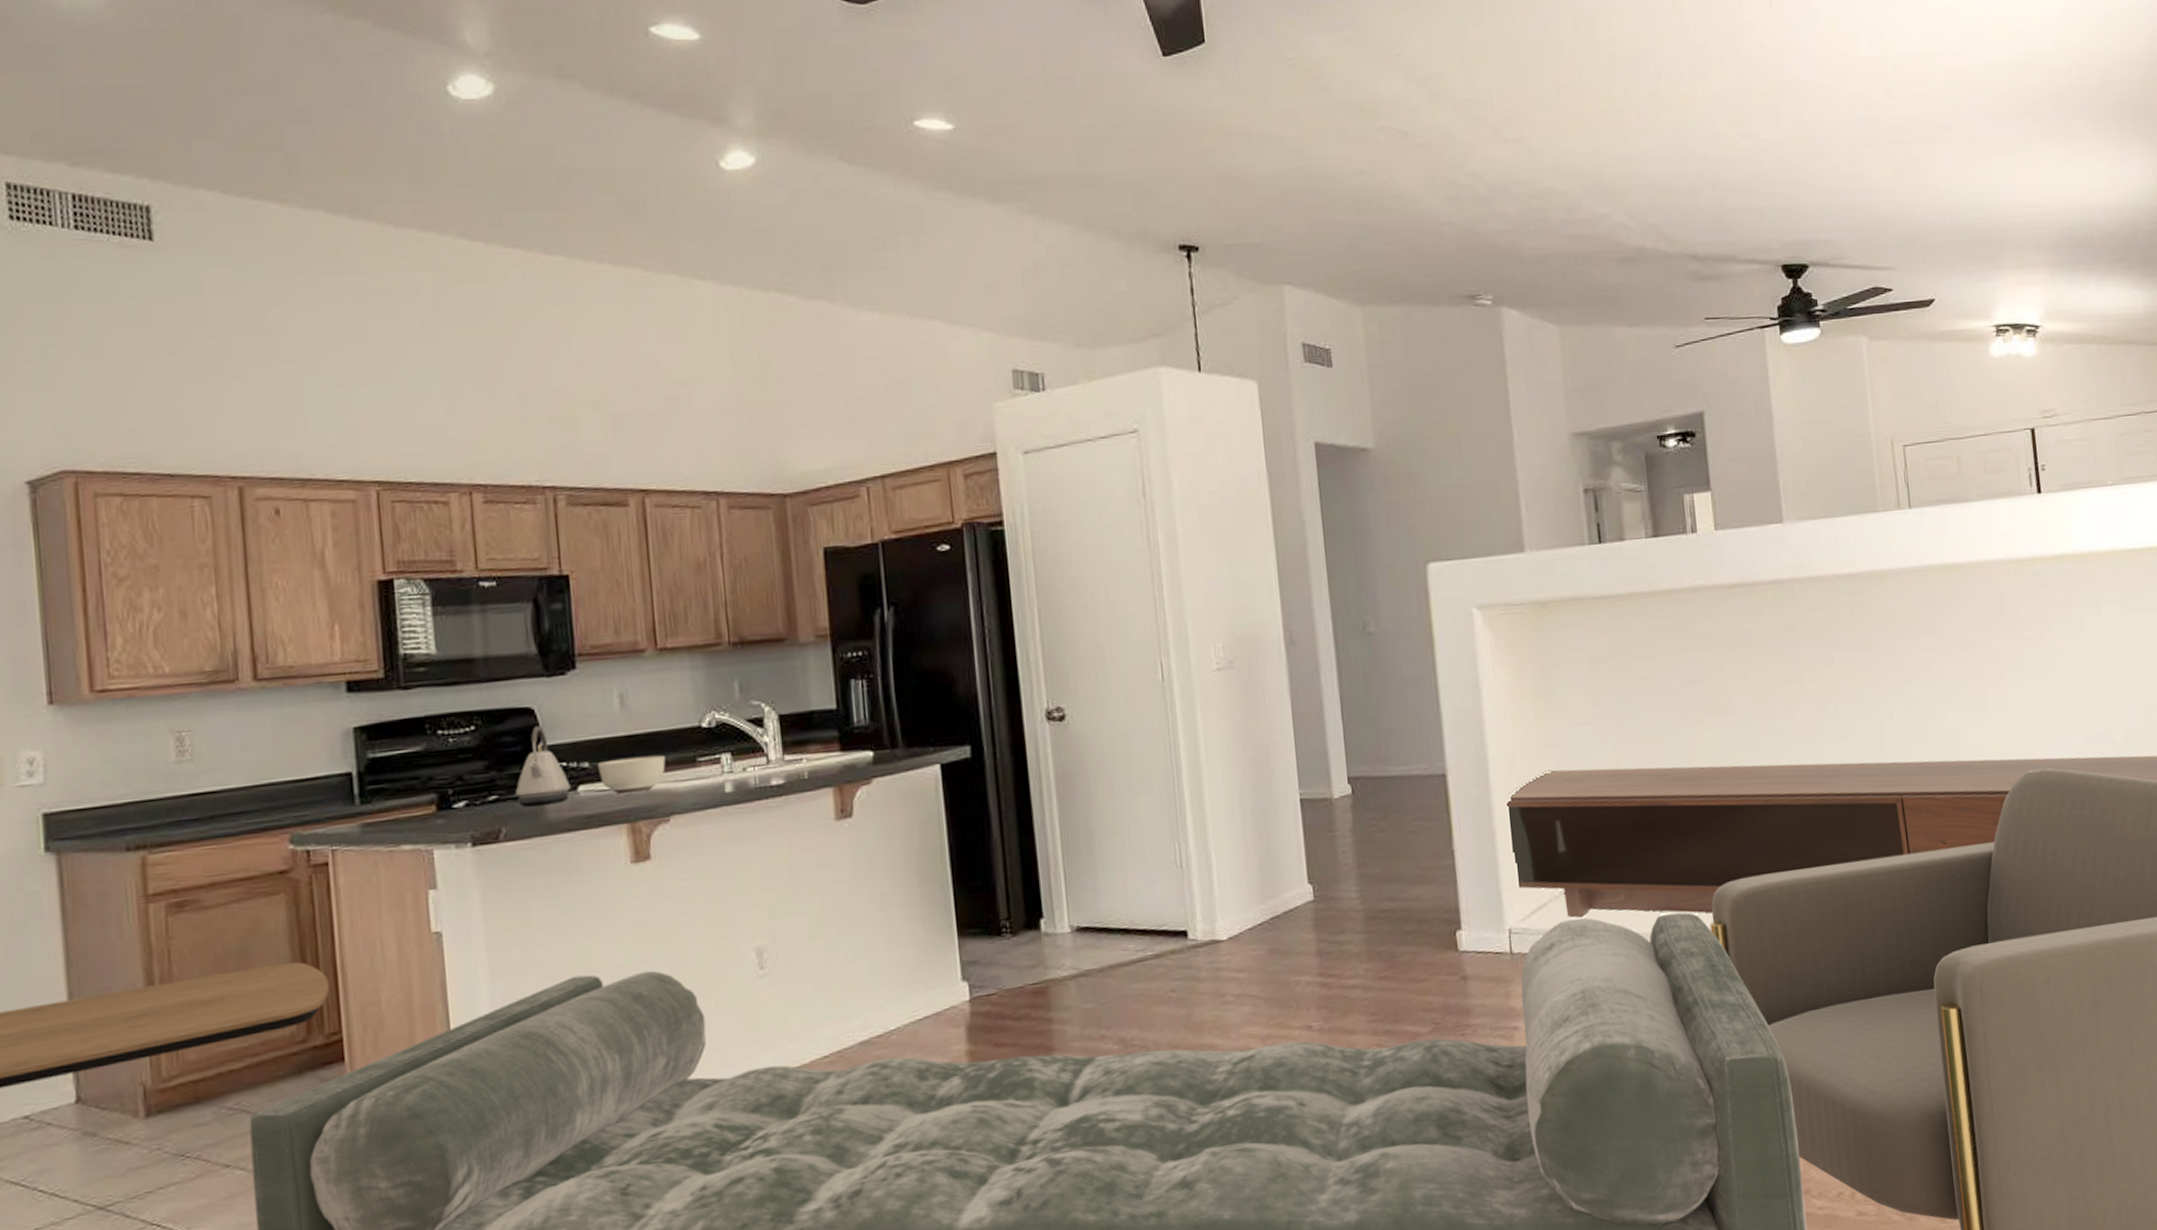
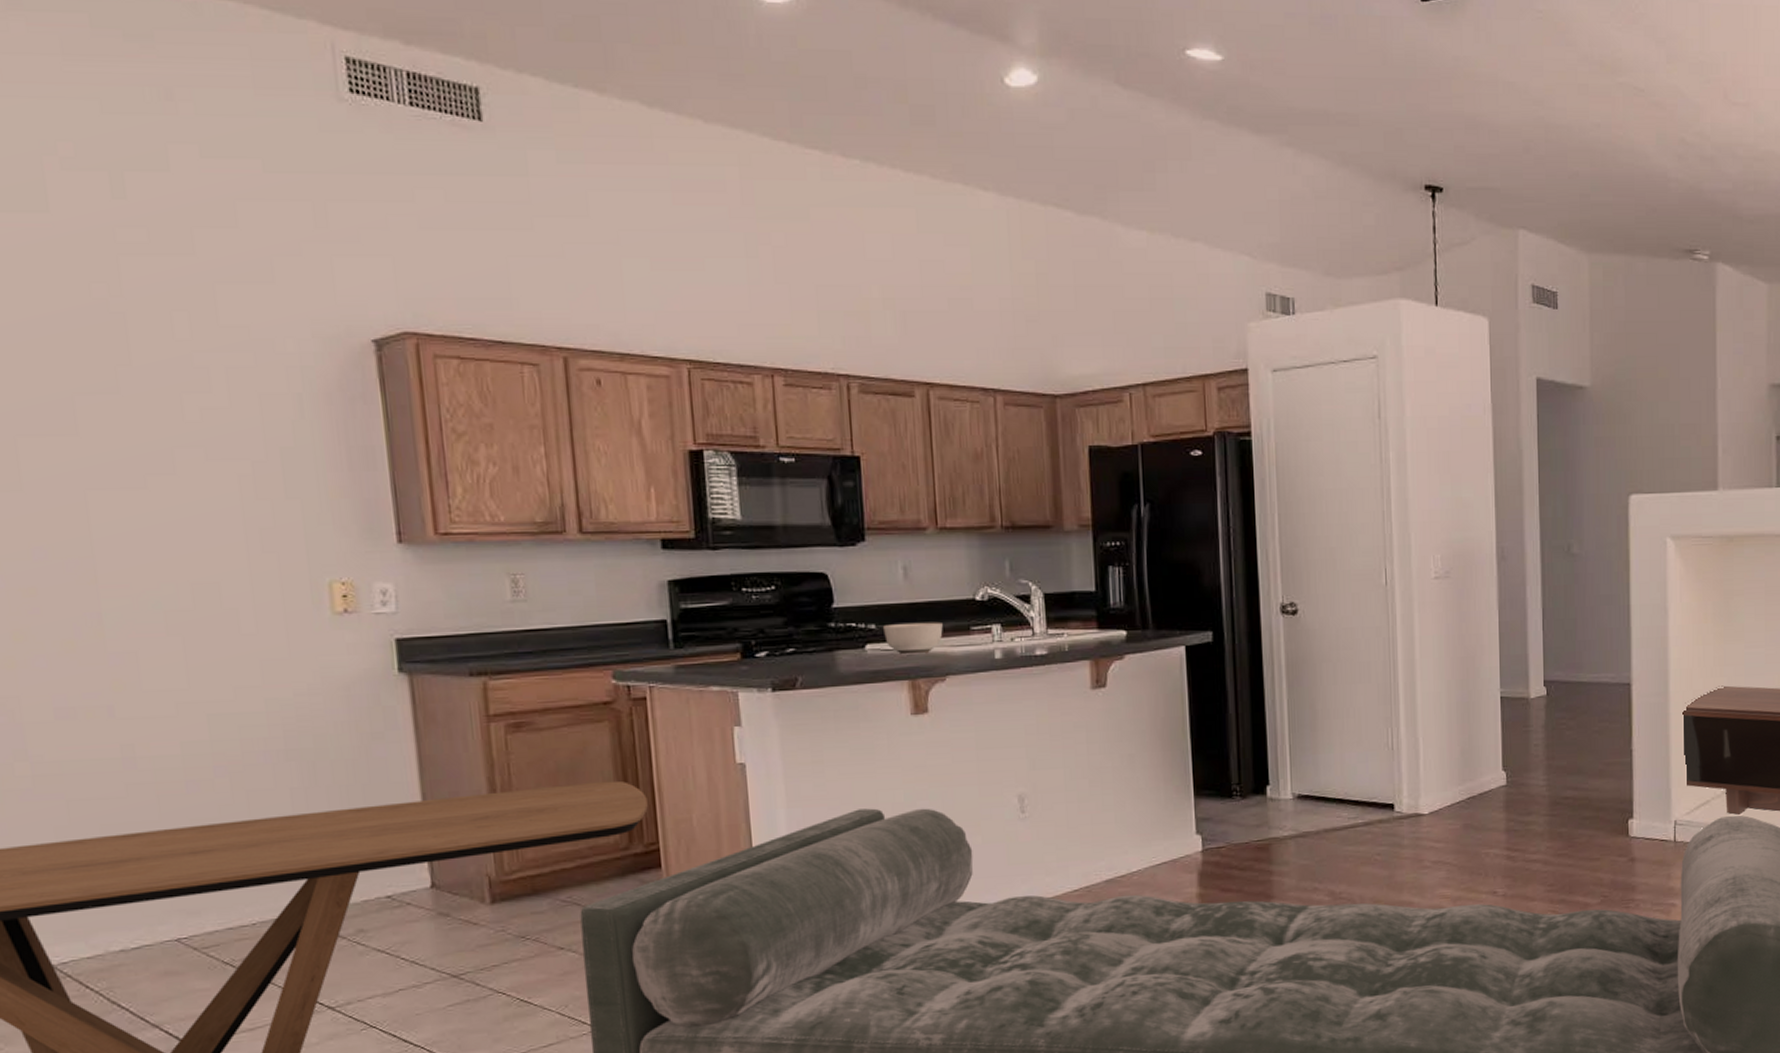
kettle: present [515,725,571,808] -> none [810,589,859,661]

